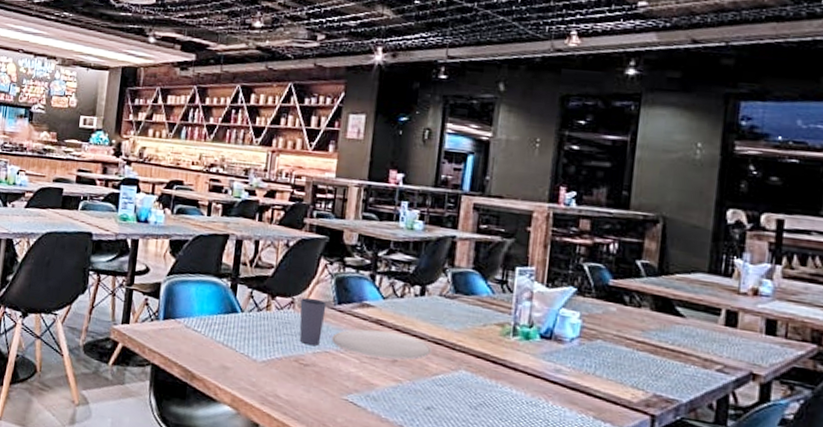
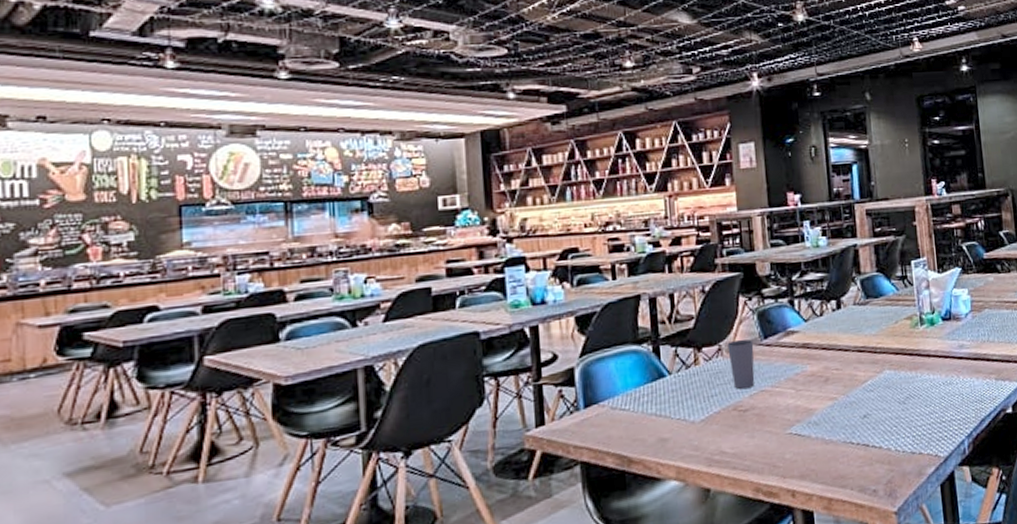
plate: present [331,329,432,361] -> none [765,351,857,385]

